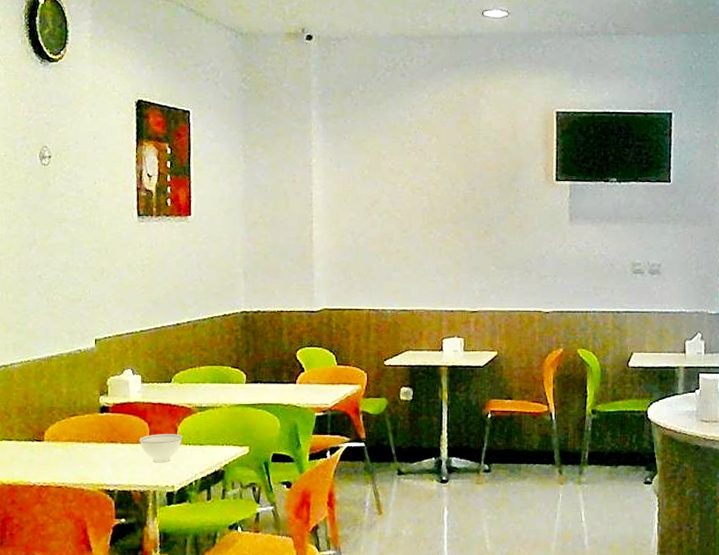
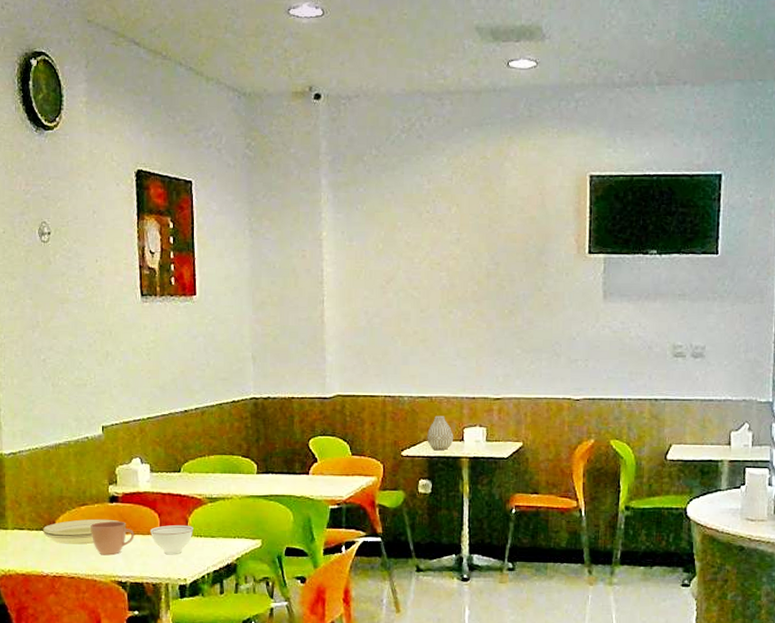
plate: none [31,429,110,454] -> present [42,519,120,544]
cup: none [80,431,124,465] -> present [91,521,135,556]
vase: none [408,327,434,359] -> present [427,415,454,450]

